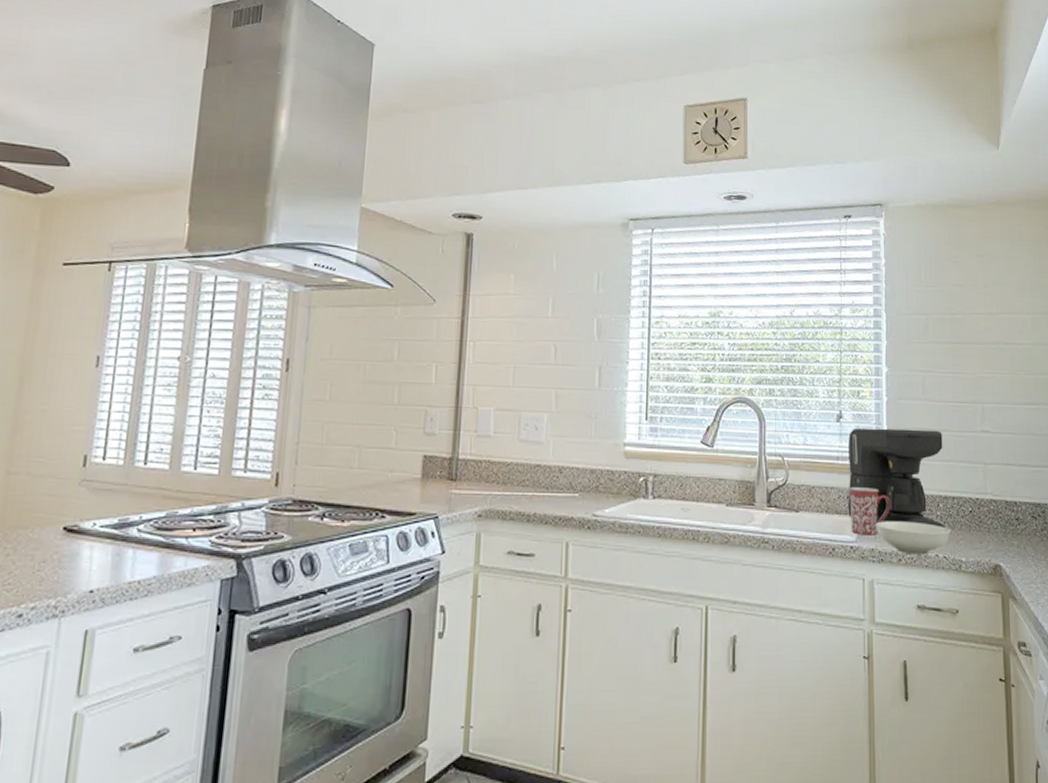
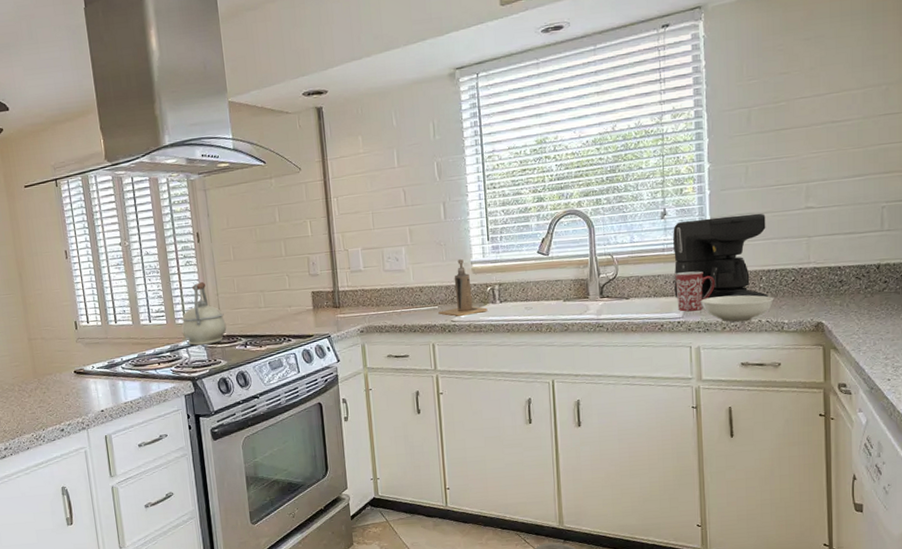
kettle: none [236,423,302,510] -> present [181,281,227,346]
soap dispenser: none [578,437,638,510] -> present [438,258,488,316]

